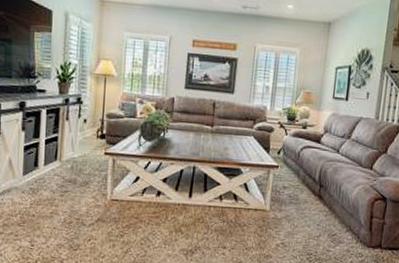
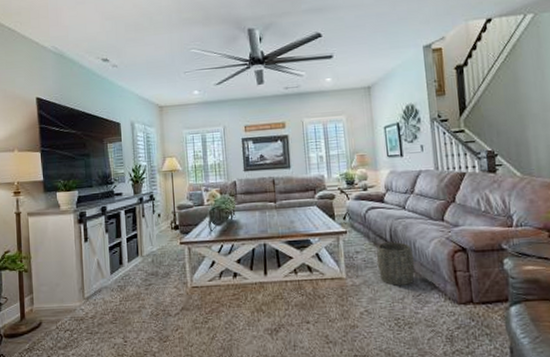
woven basket: none [301,181,338,225] -> present [376,241,415,286]

